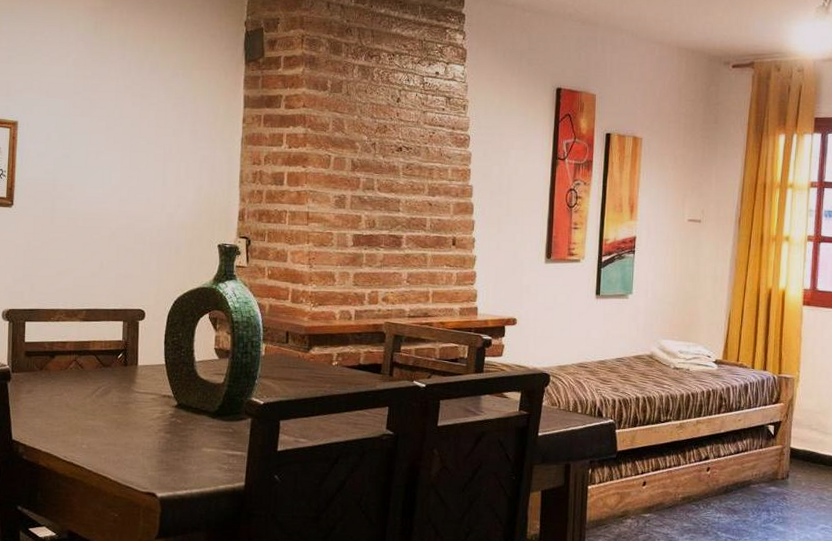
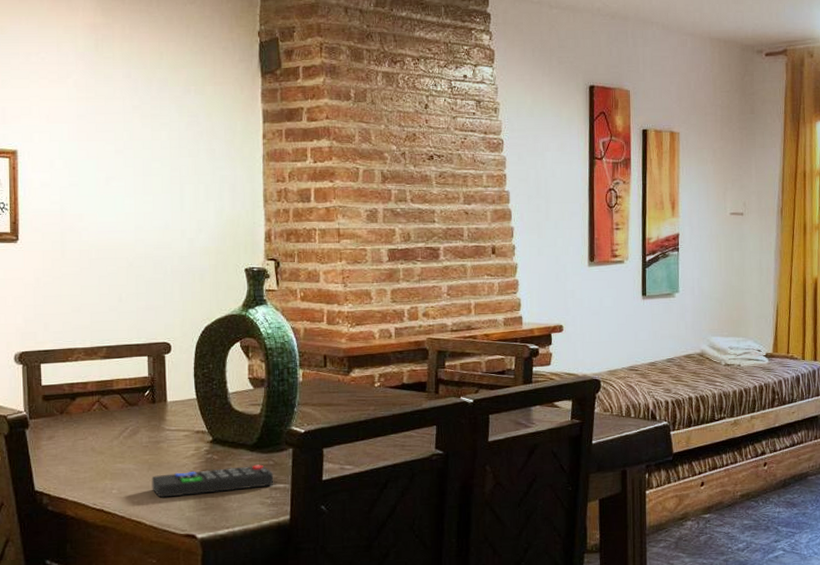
remote control: none [118,431,232,456] -> present [151,464,274,498]

